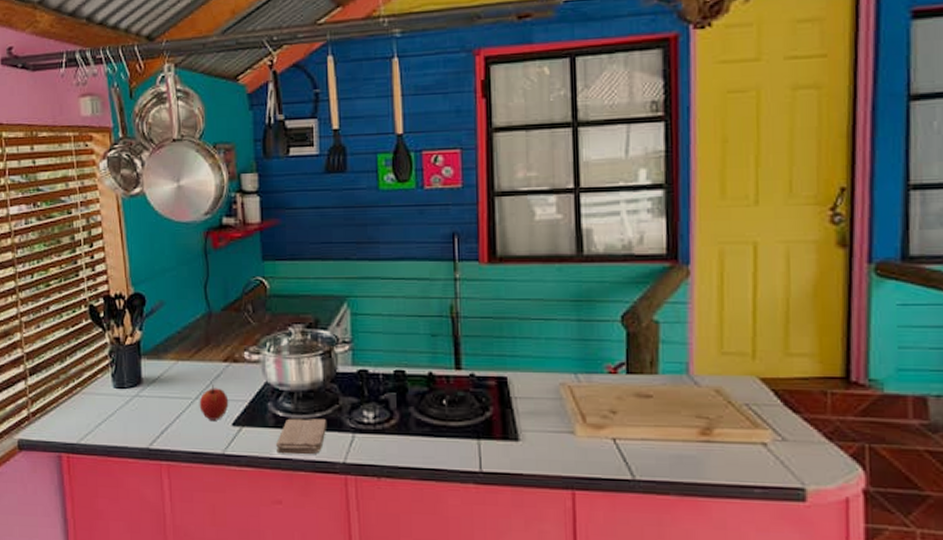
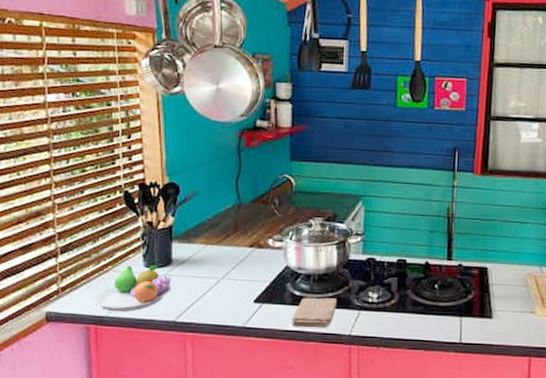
fruit bowl: none [63,386,143,439] -> present [92,265,172,312]
apple: present [199,385,229,420] -> none [224,267,252,298]

